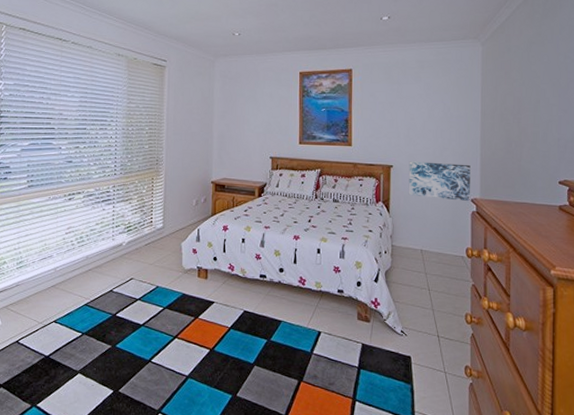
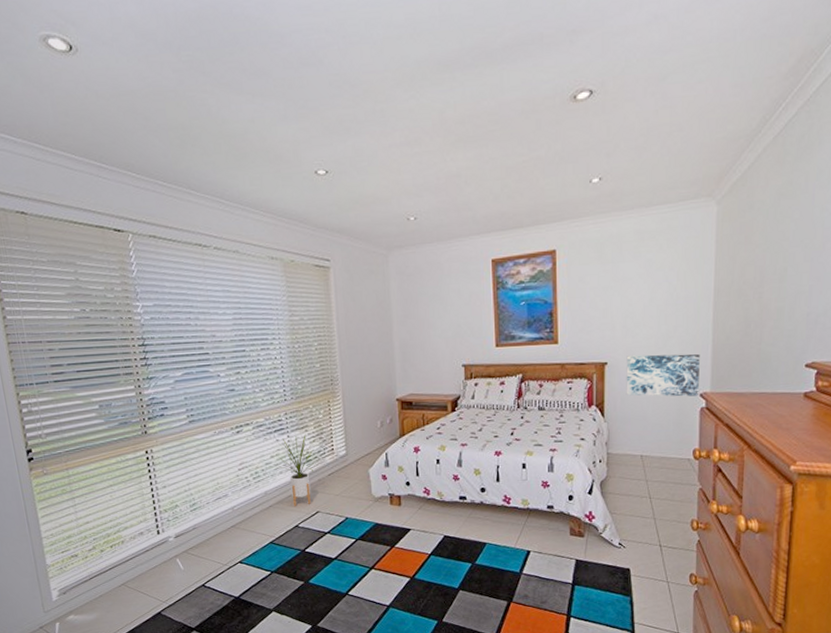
house plant: none [103,206,137,272] -> present [278,434,315,507]

